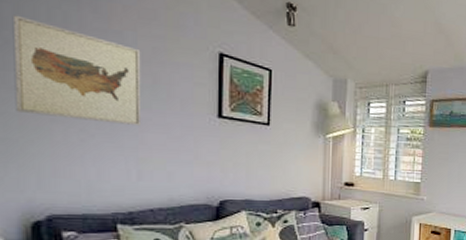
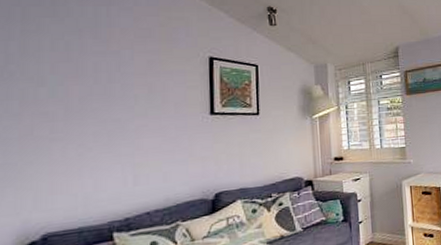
wall art: present [12,15,142,127] -> none [16,50,138,137]

